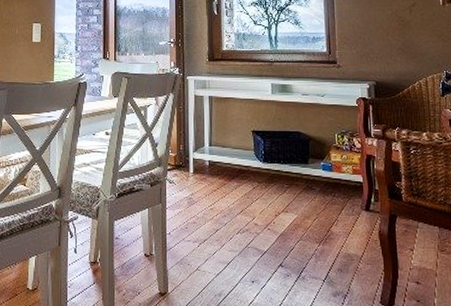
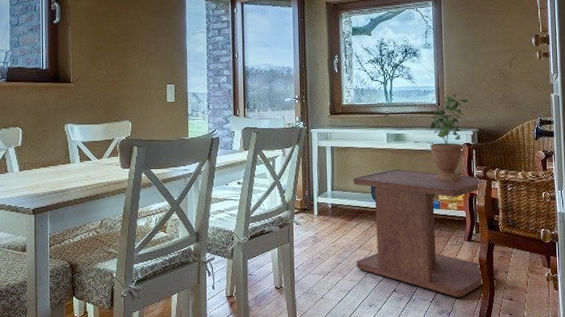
side table: none [234,125,402,278] -> present [353,169,498,298]
potted plant: none [320,40,363,141] -> present [430,92,468,182]

